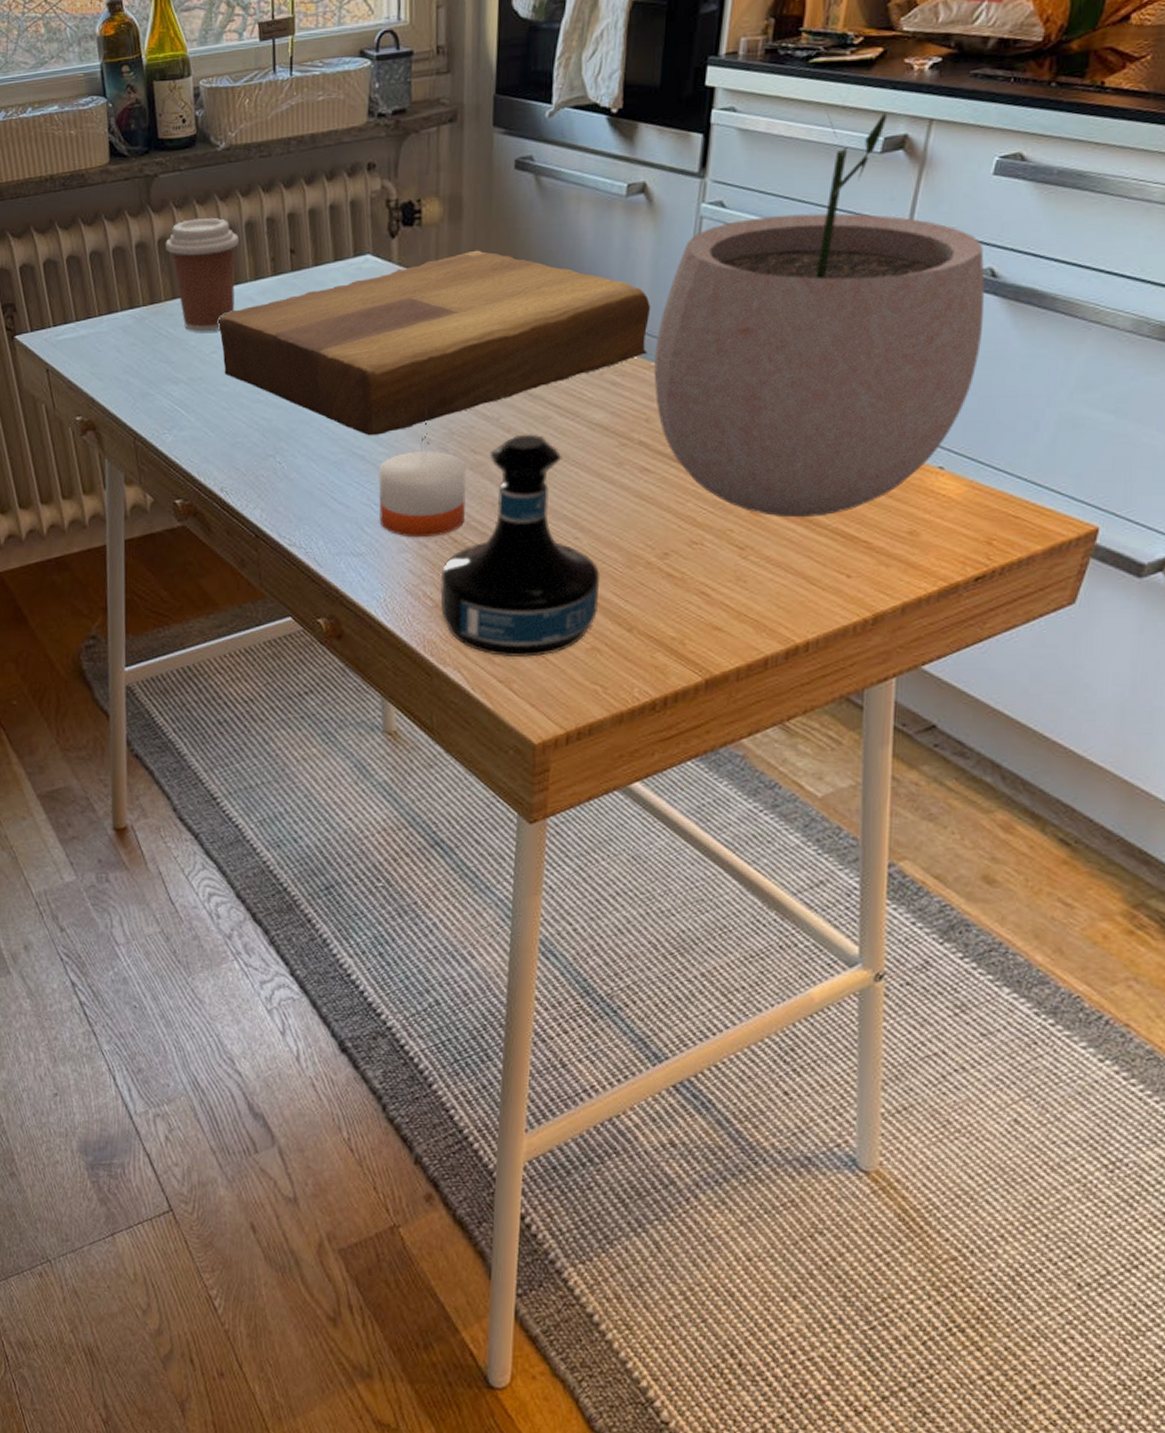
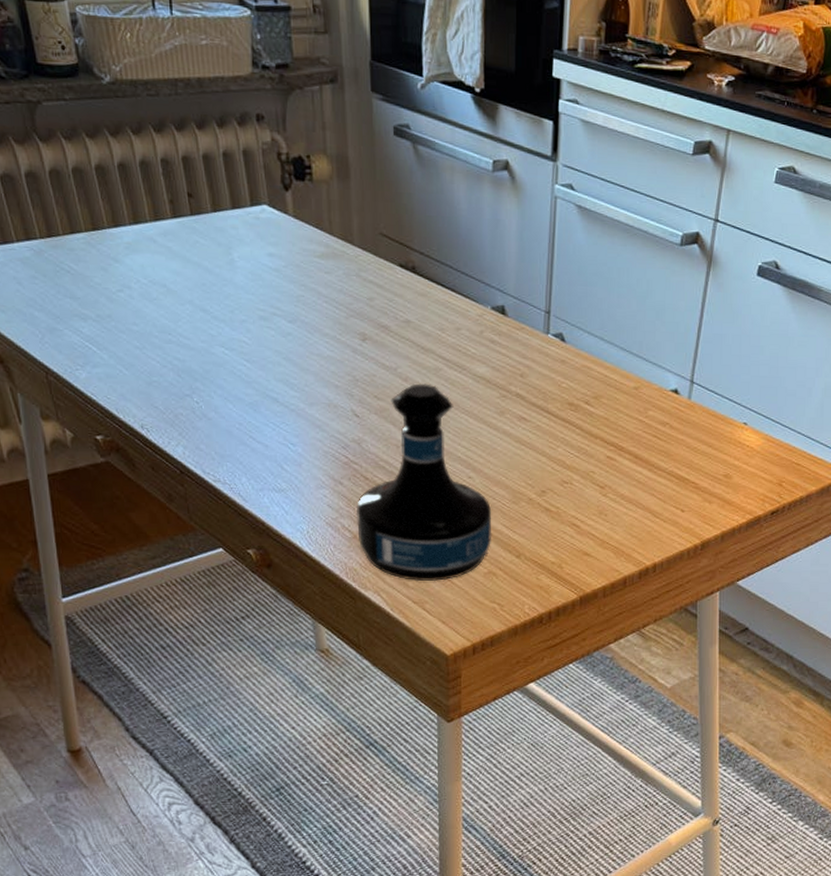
coffee cup: present [165,218,239,332] -> none [57,152,138,270]
cutting board: present [218,250,651,436] -> none [122,209,519,380]
candle: present [378,436,466,538] -> none [292,382,373,476]
plant pot: present [654,109,985,518] -> none [525,110,772,463]

